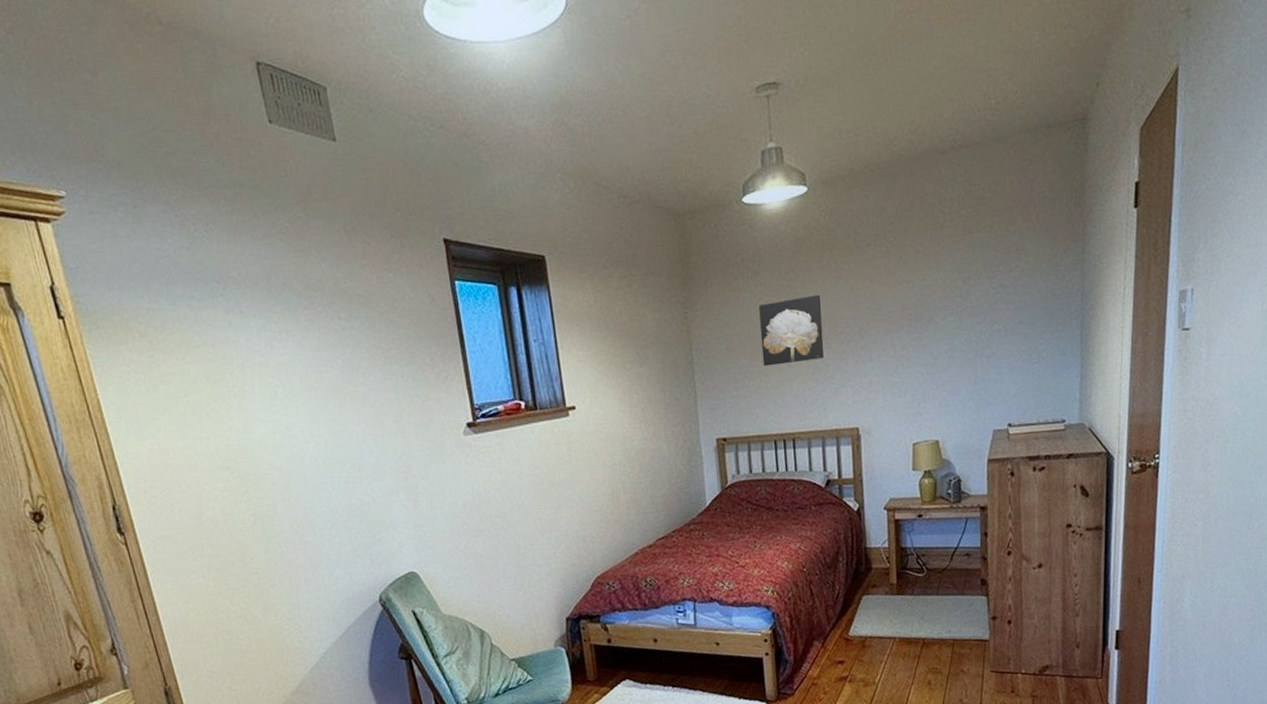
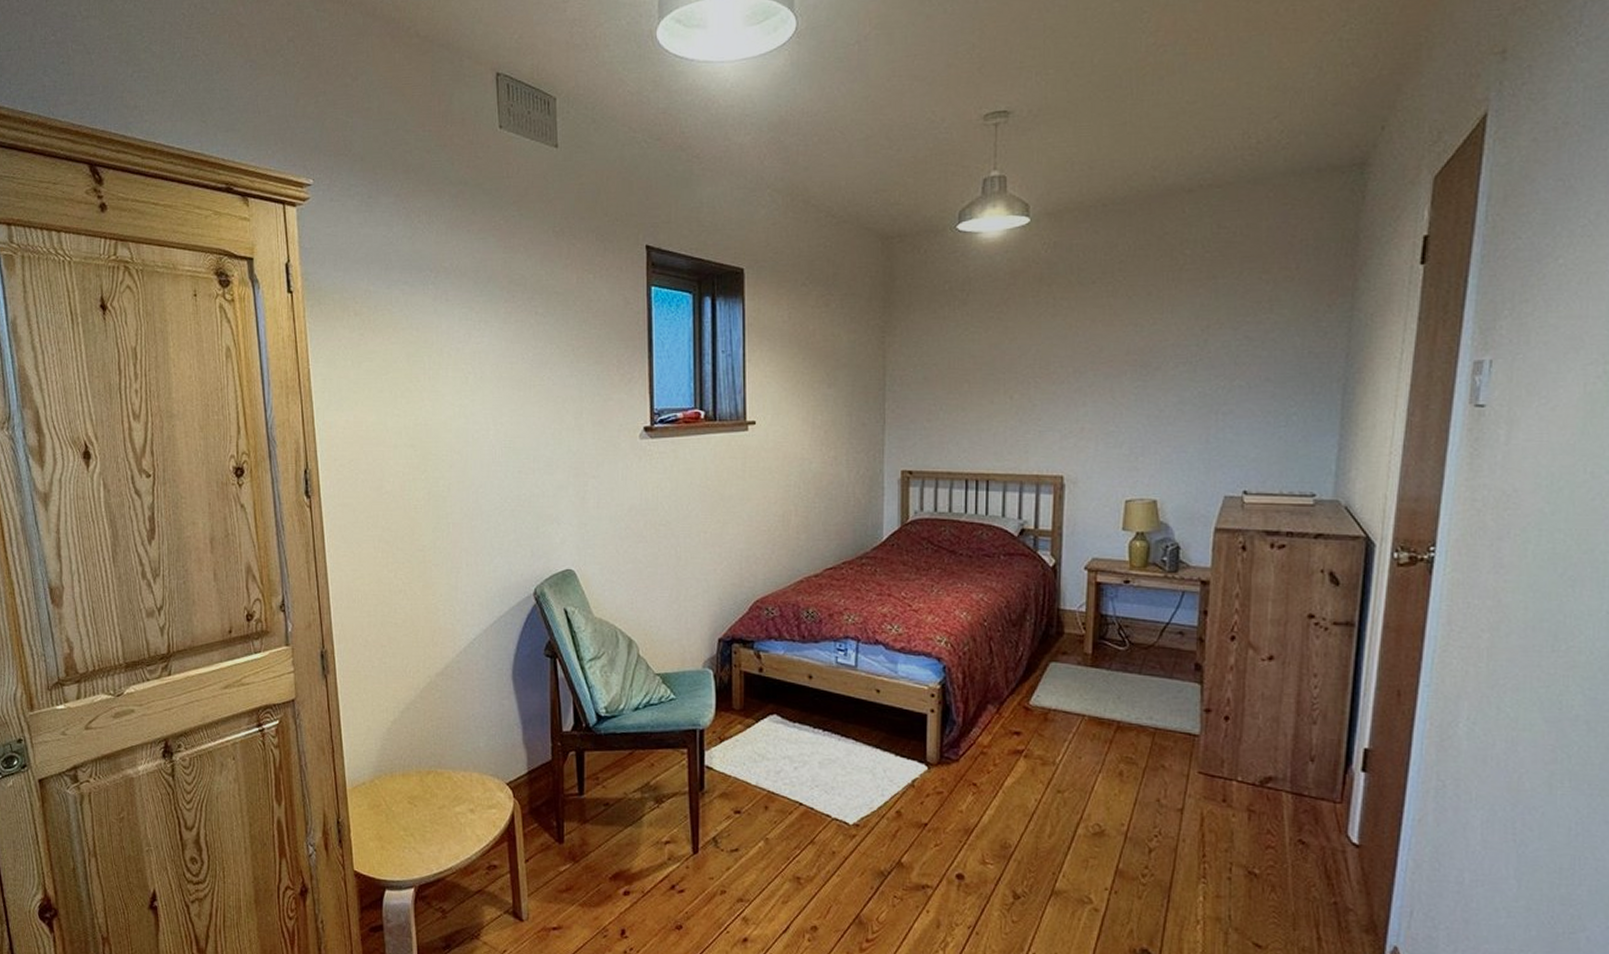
wall art: present [759,294,824,367] -> none [962,330,1034,400]

